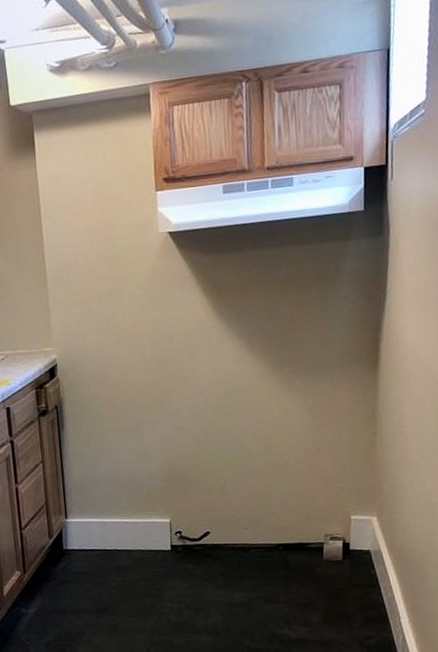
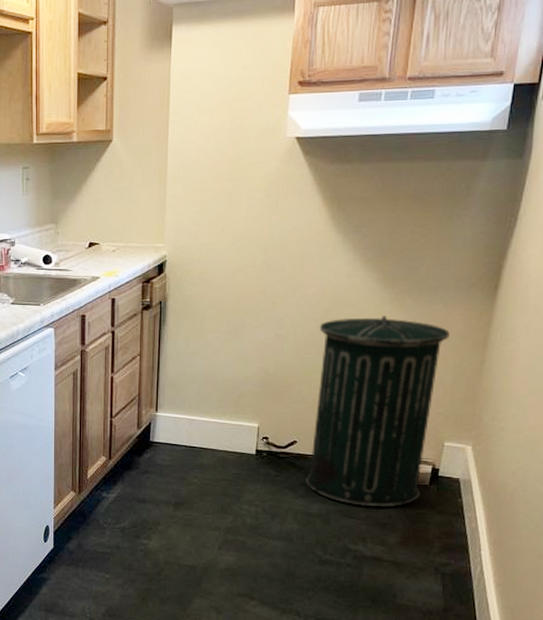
trash can: none [216,398,340,590] -> present [306,316,450,507]

